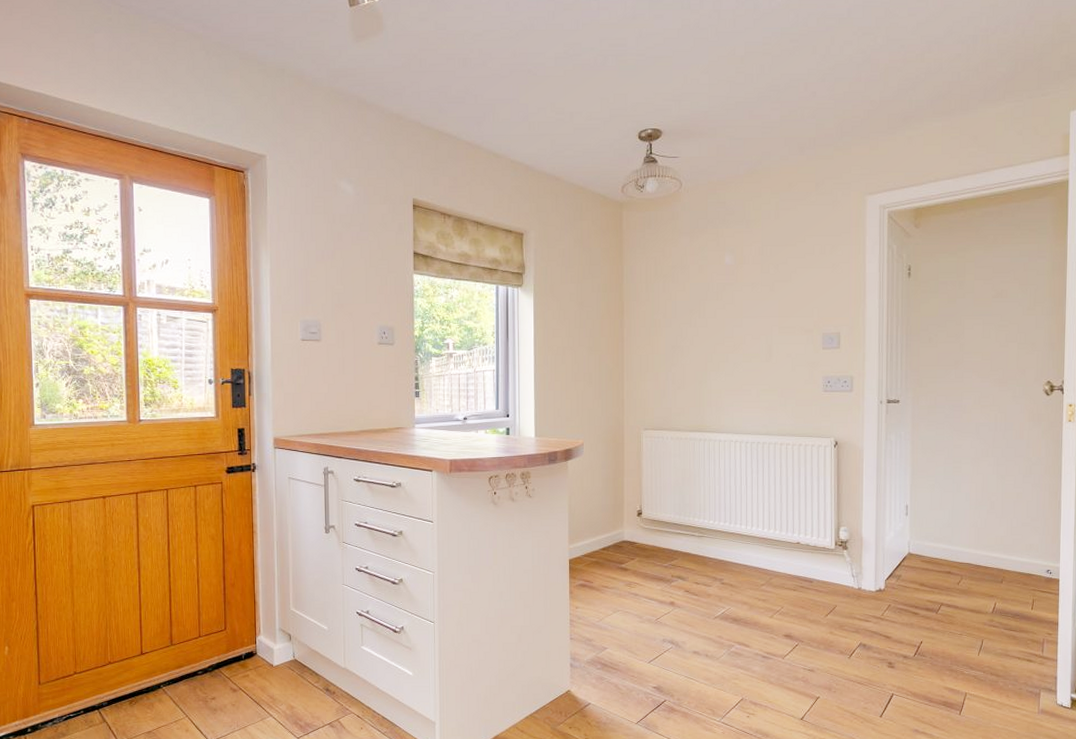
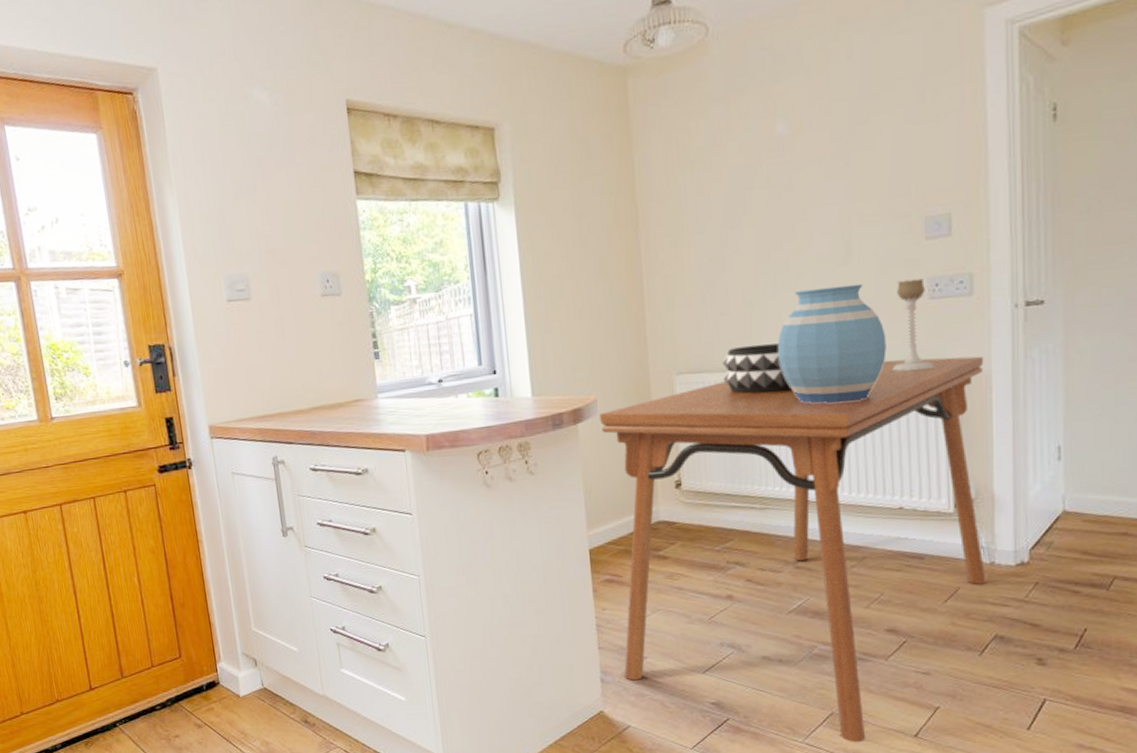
dining table: none [585,433,859,723] -> present [600,356,987,743]
decorative bowl: none [677,413,727,450] -> present [722,343,793,394]
vase: none [717,376,793,460] -> present [777,283,886,404]
candle holder: none [796,376,826,442] -> present [892,278,935,372]

